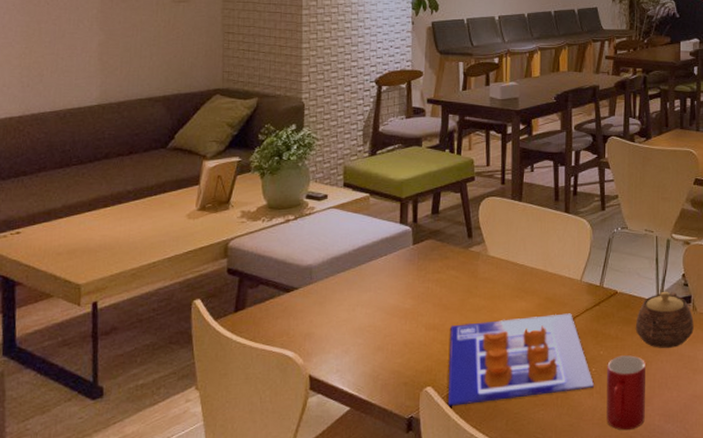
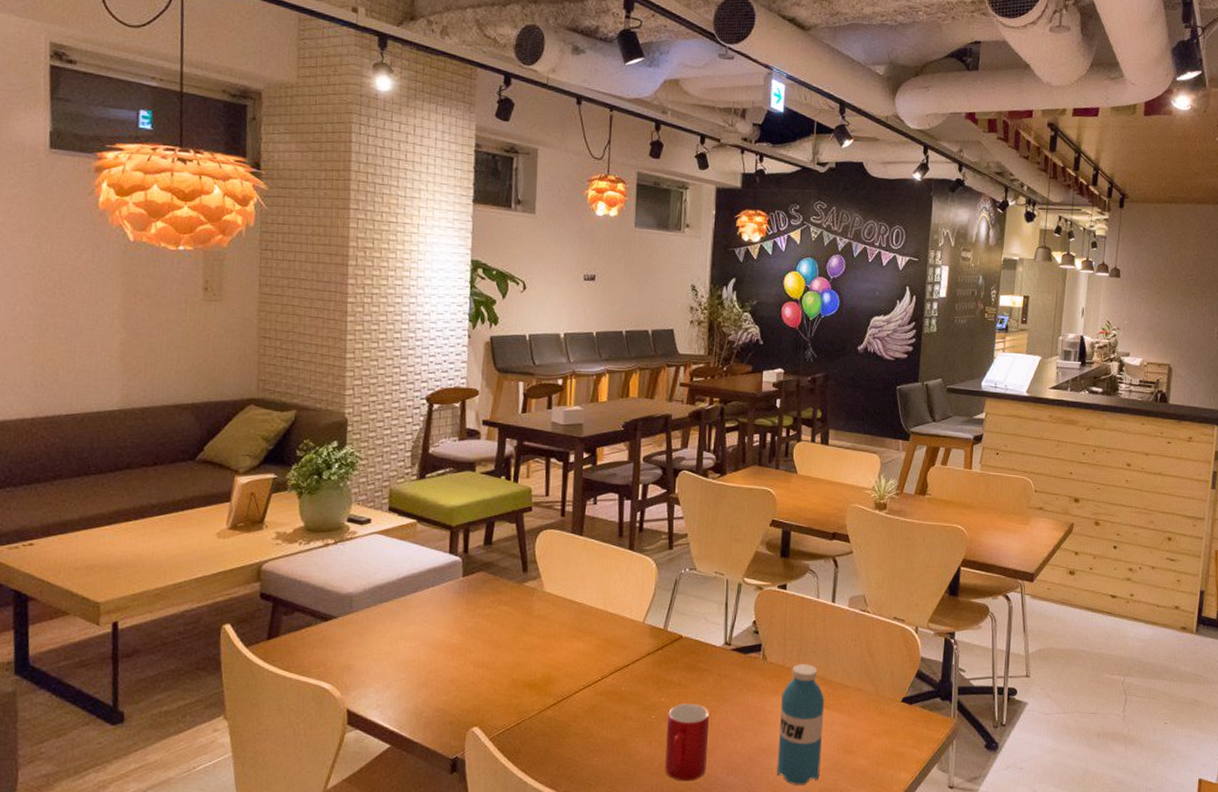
poster: present [448,313,594,406] -> none [496,656,653,748]
teapot: present [635,291,694,348] -> none [700,638,763,697]

